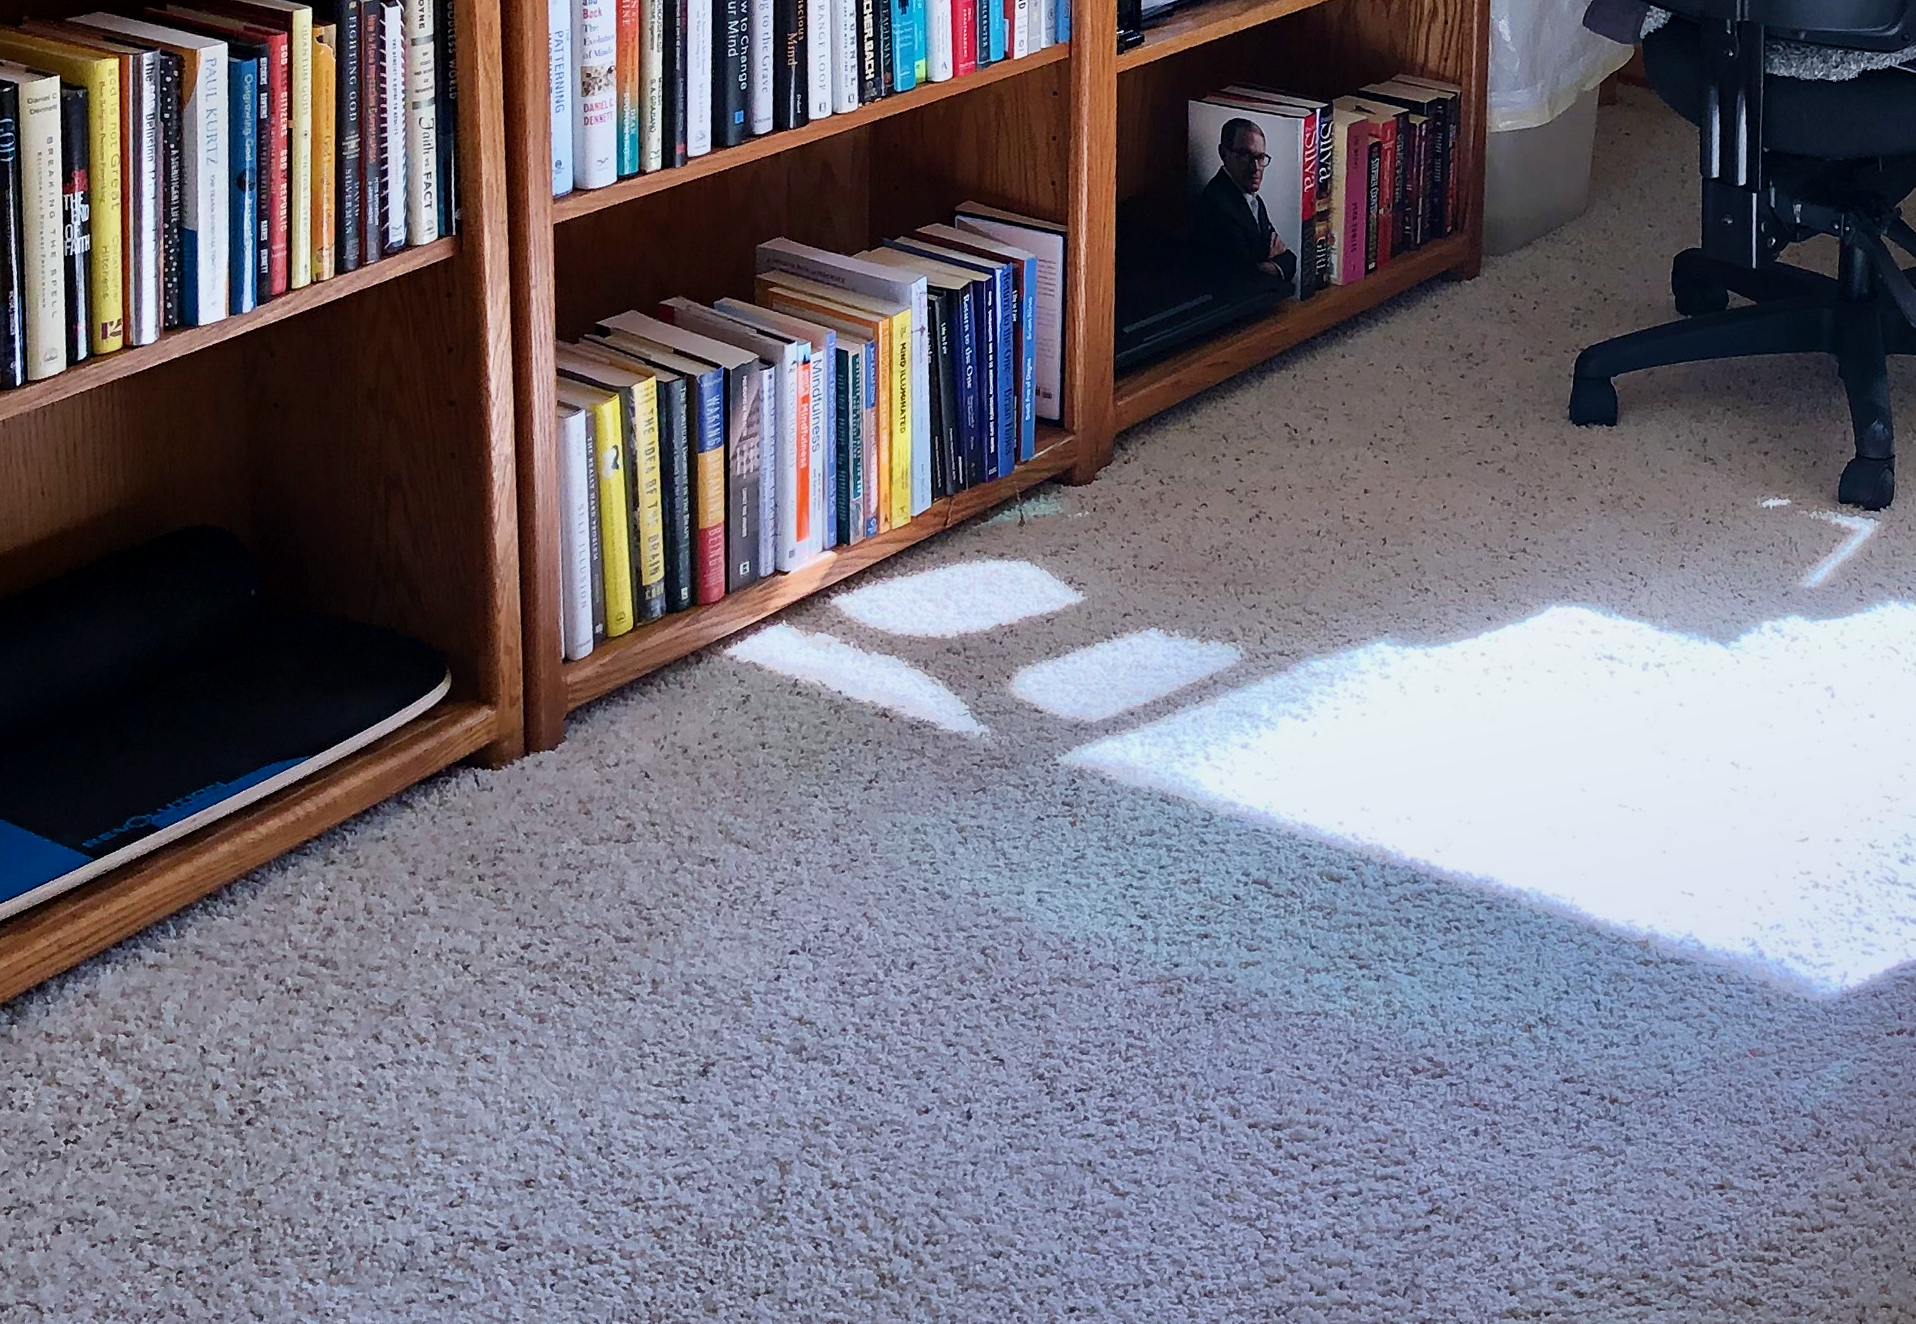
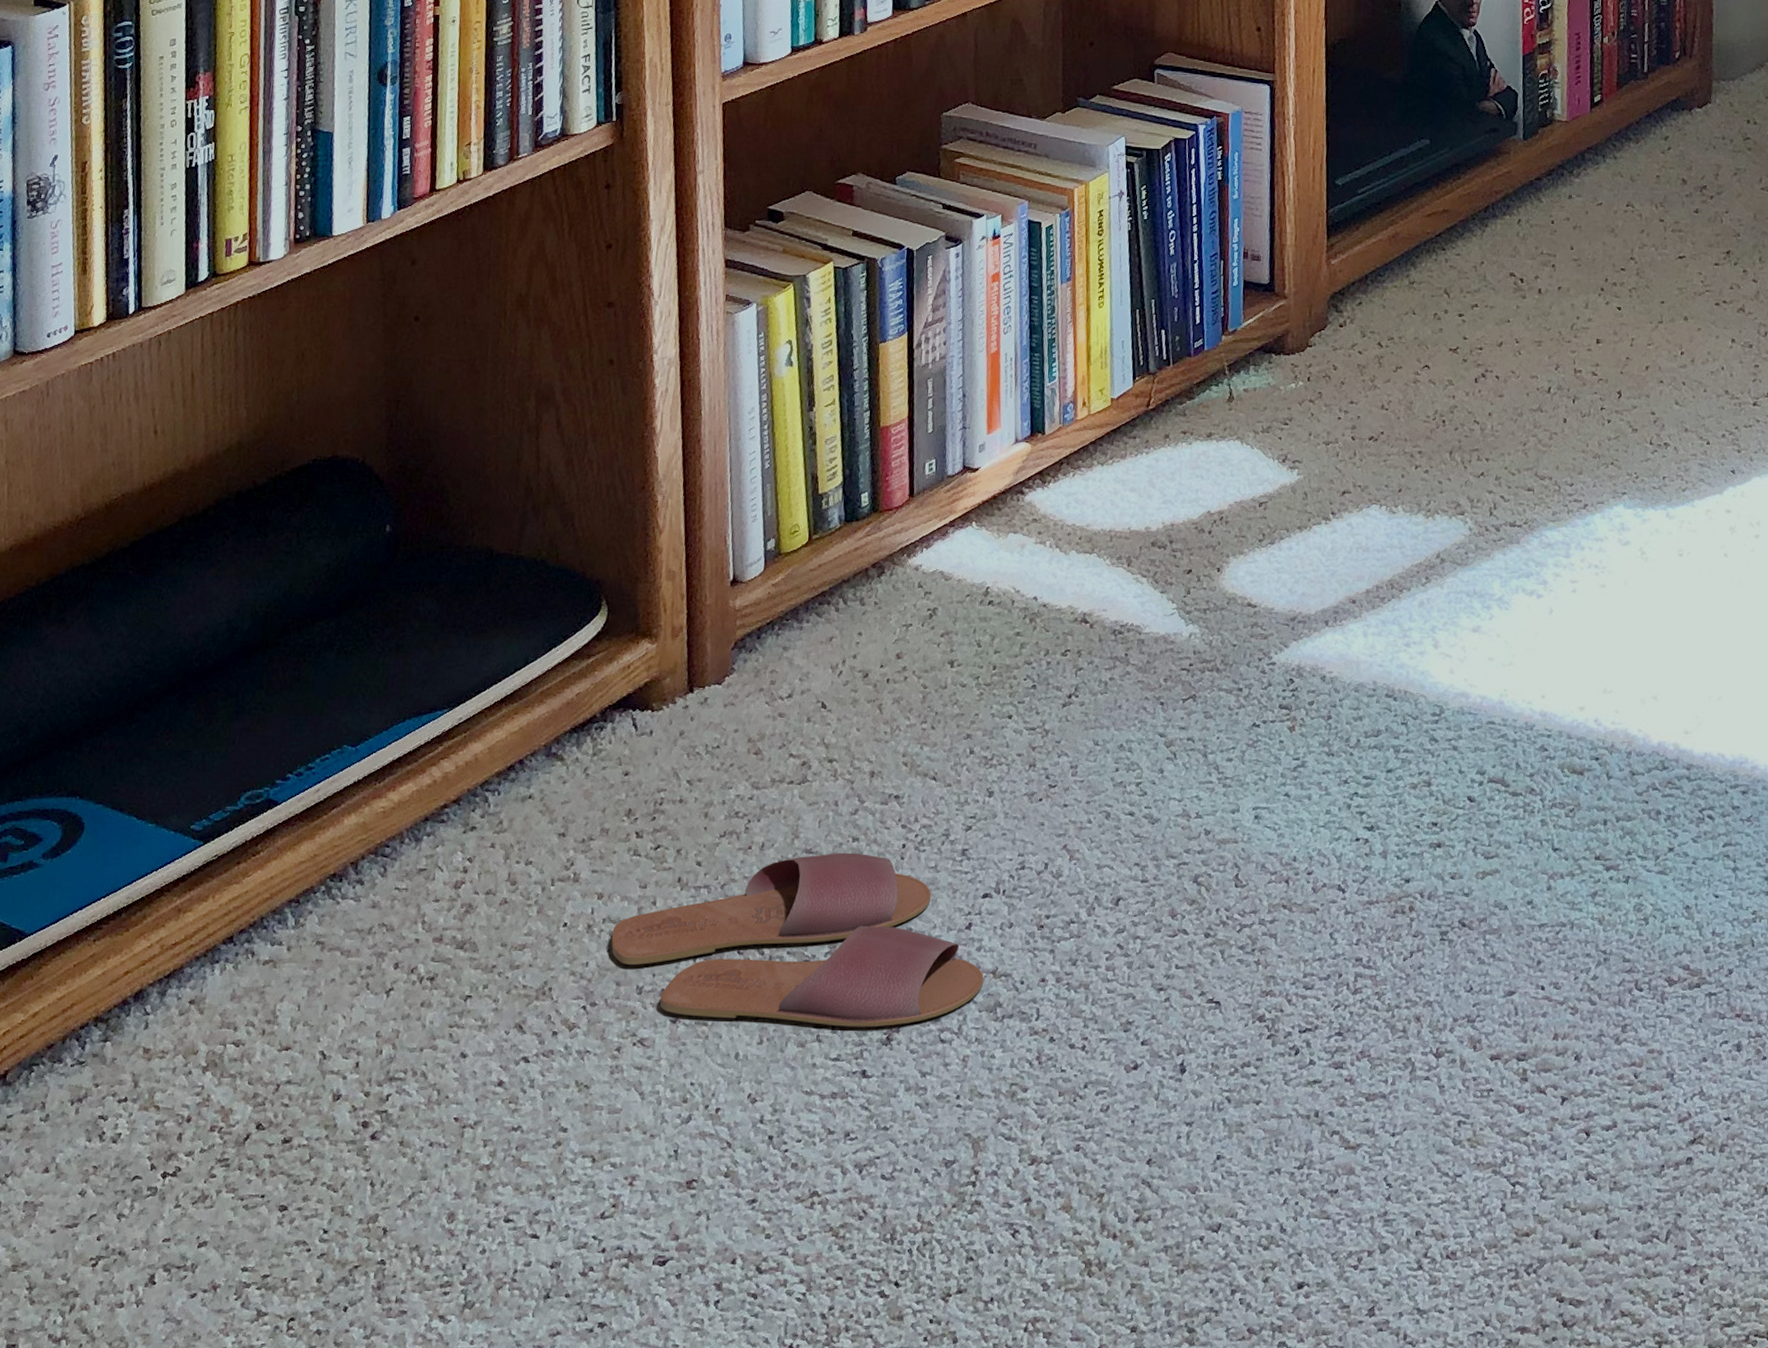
slippers: none [457,905,791,1060] -> present [611,852,984,1027]

